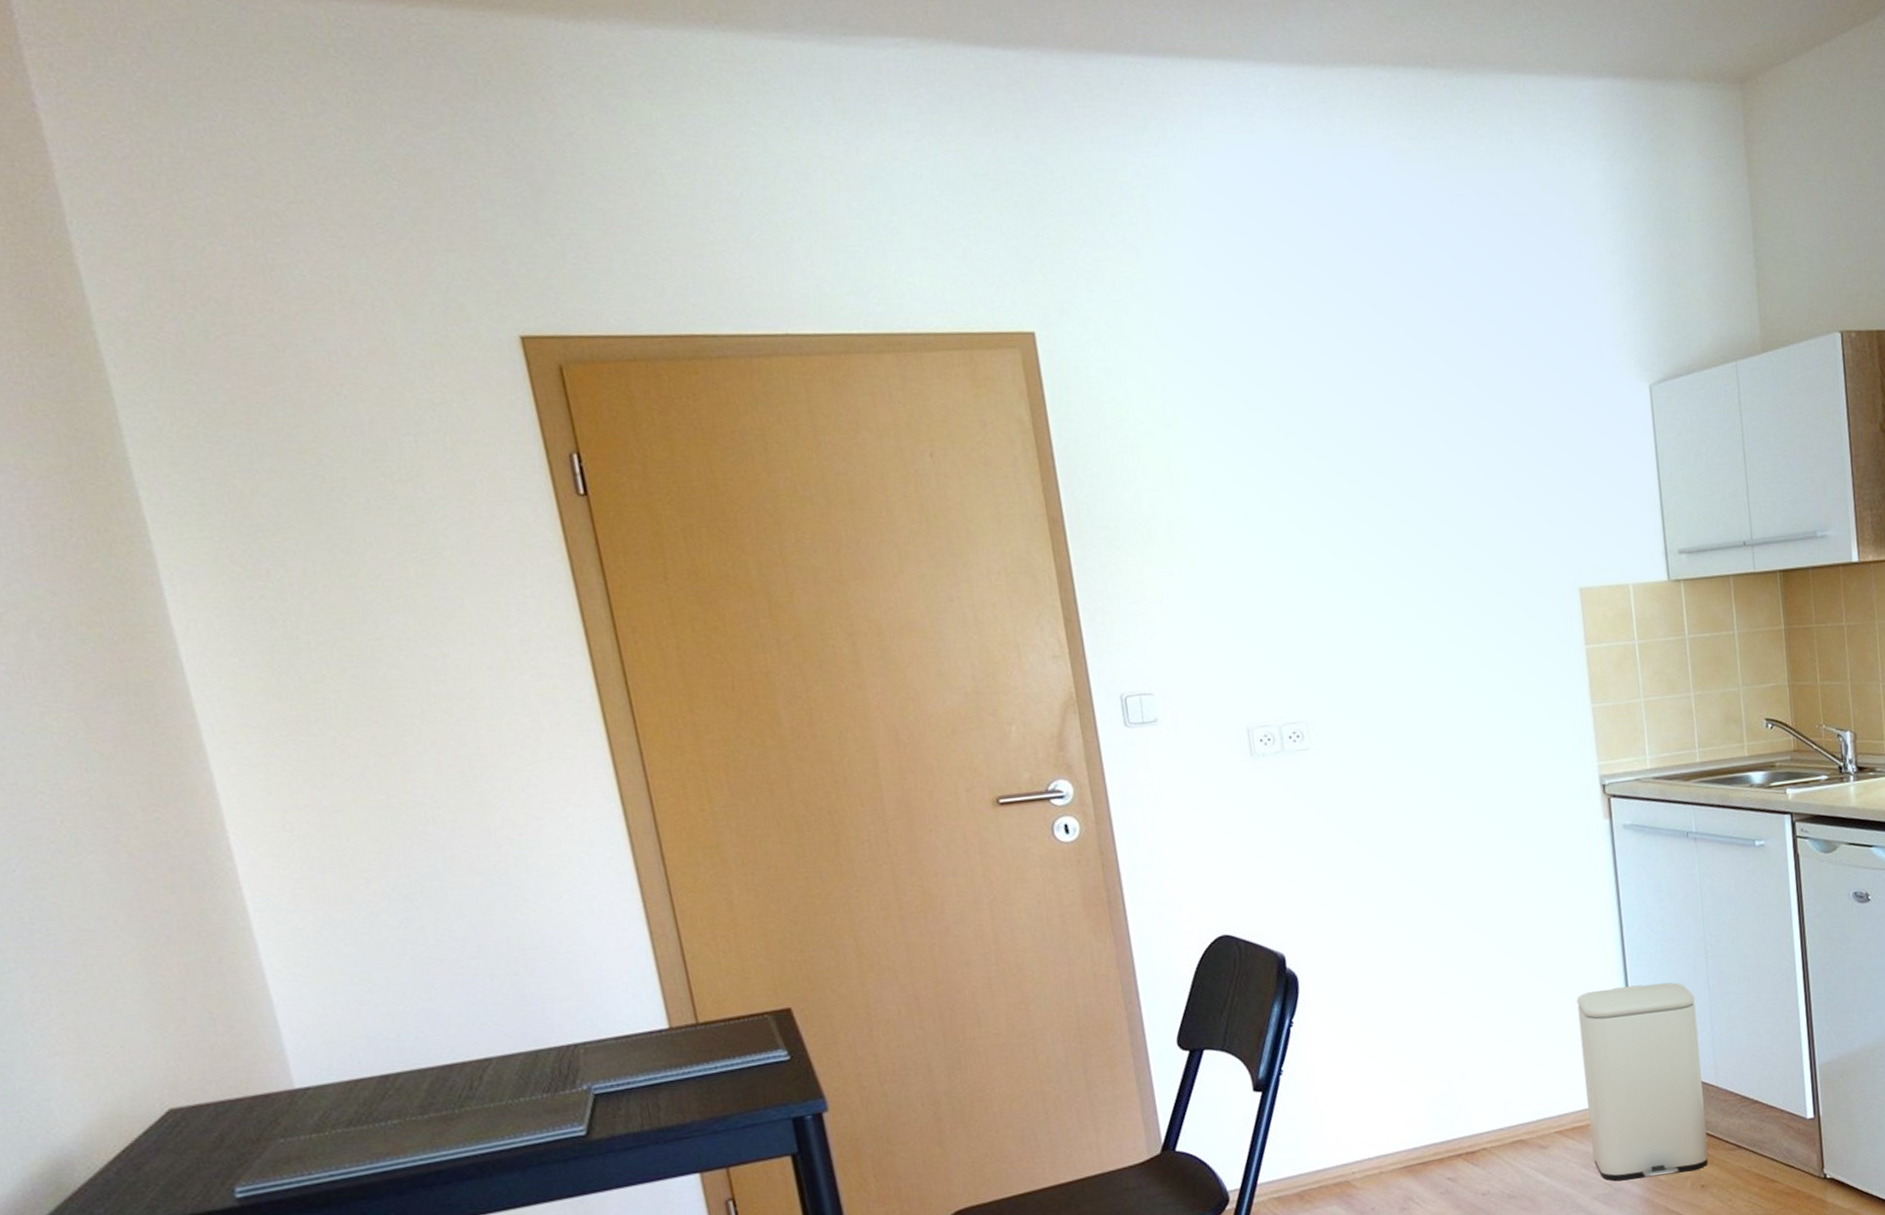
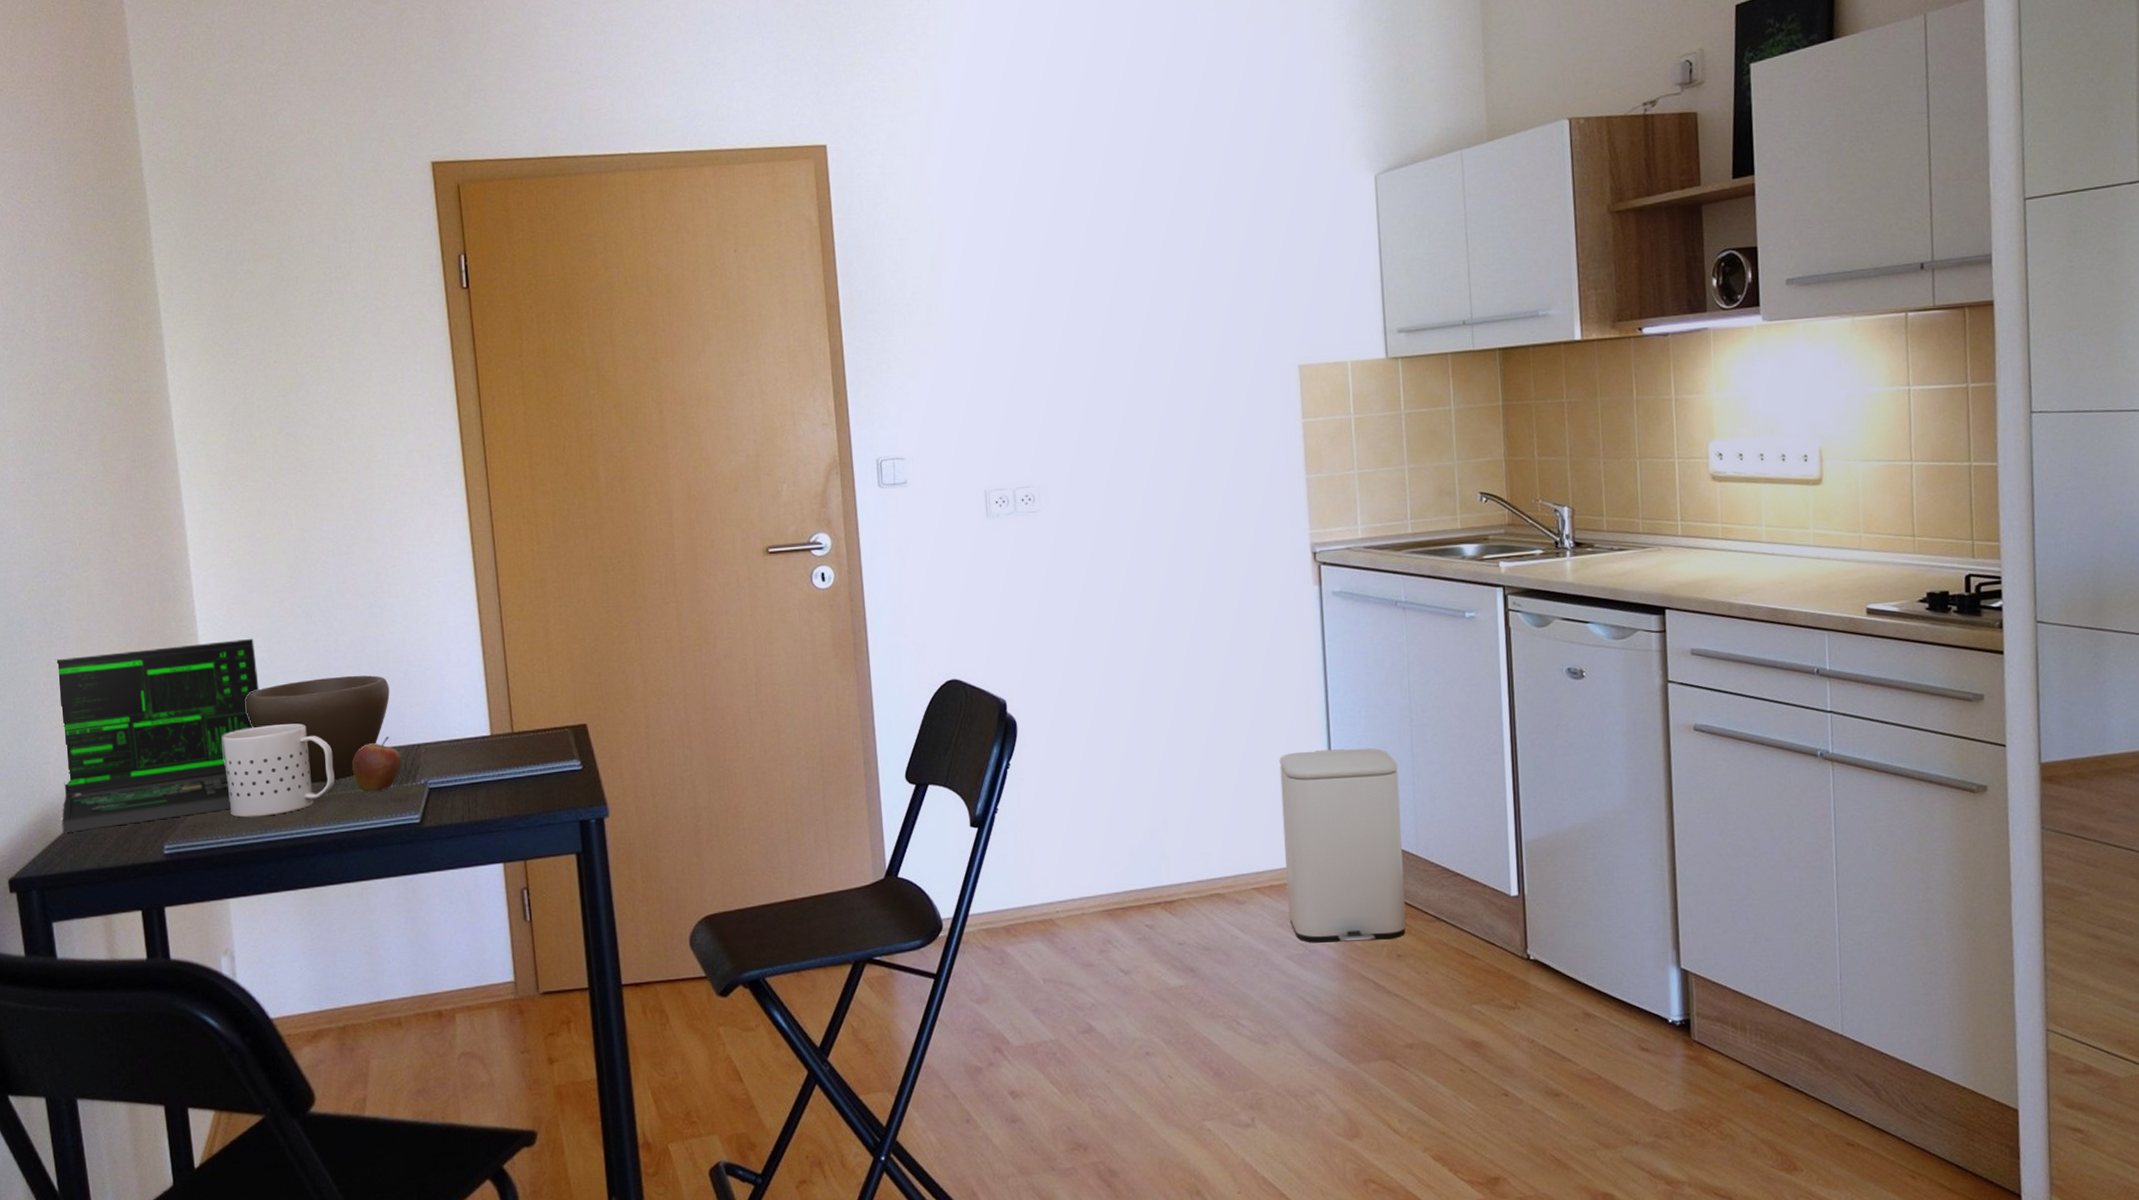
laptop: none [45,929,349,1185] -> present [56,638,259,834]
mug: none [301,1029,467,1147] -> present [221,723,335,818]
bowl: none [330,966,531,1100] -> present [245,675,390,784]
fruit: none [487,1037,555,1104] -> present [351,736,401,792]

